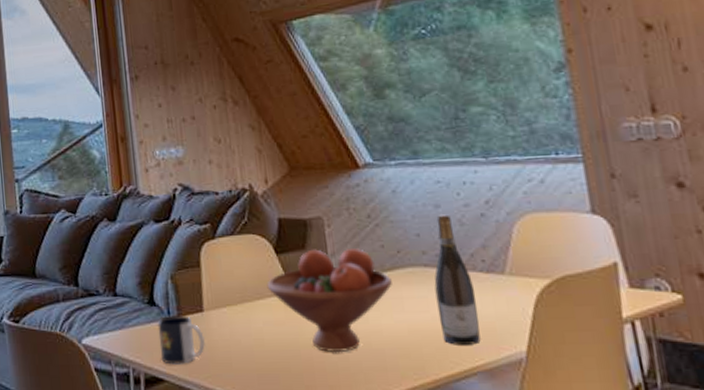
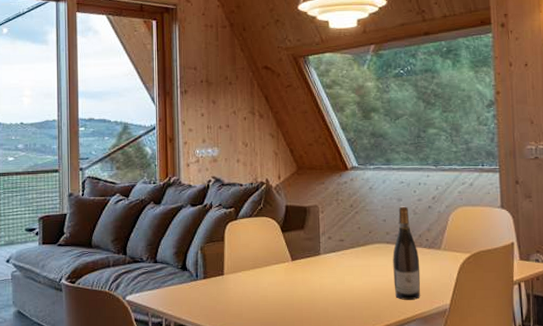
mug: present [157,315,205,365] -> none [187,277,223,316]
fruit bowl: present [266,248,392,353] -> none [273,229,364,306]

